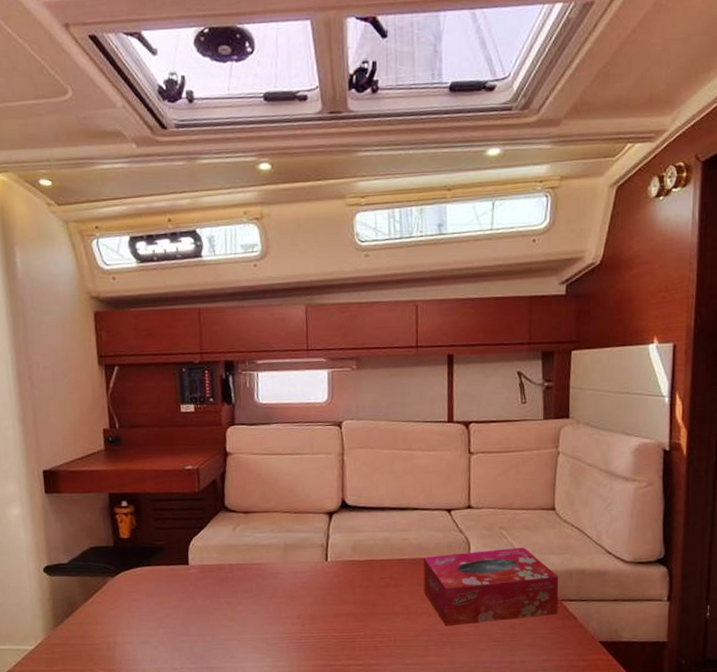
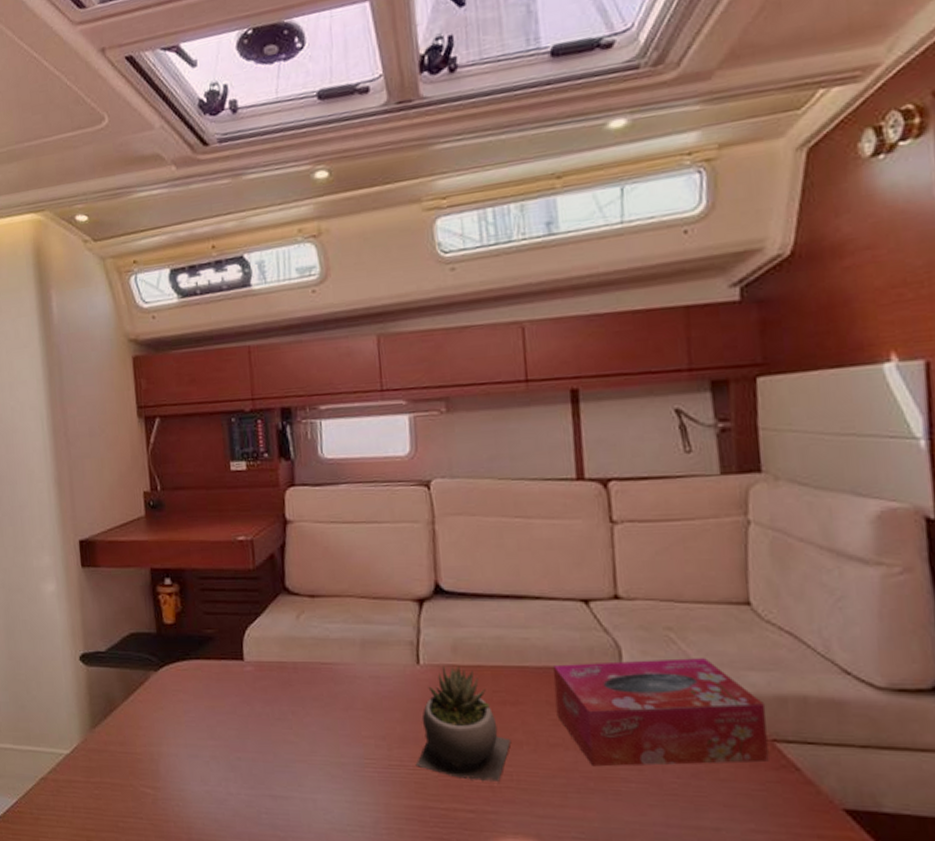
succulent plant: none [321,560,391,644] -> present [415,665,510,784]

